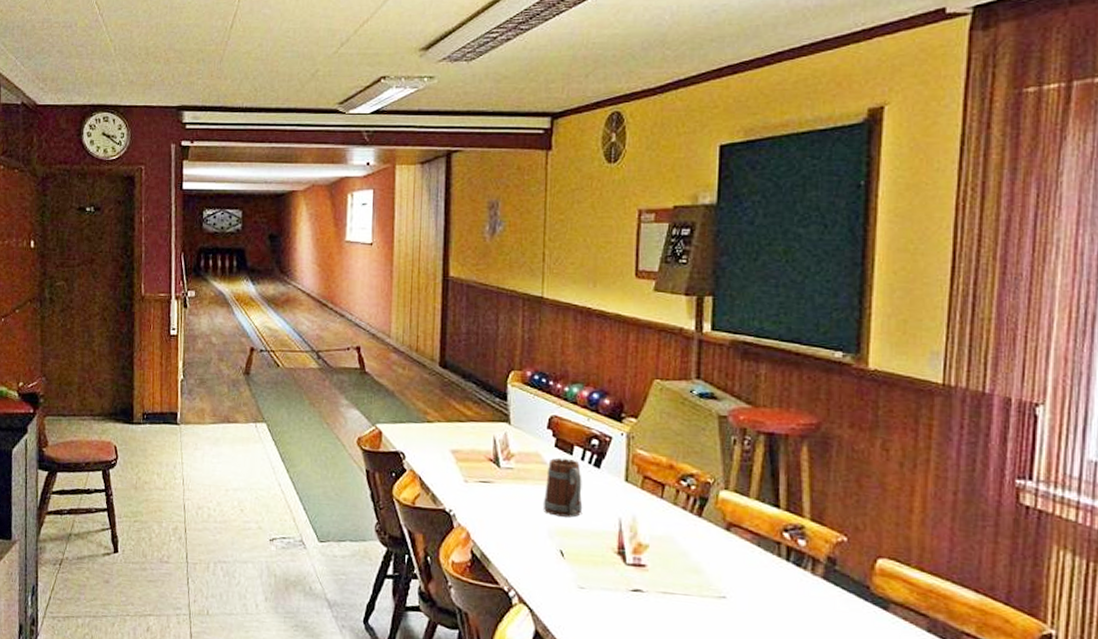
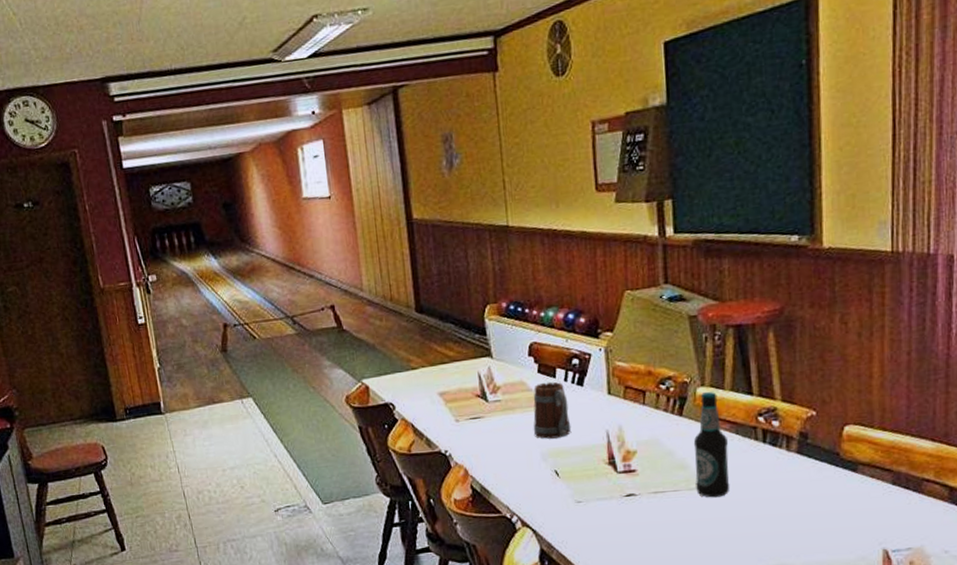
bottle: none [709,497,748,611] -> present [693,392,730,498]

